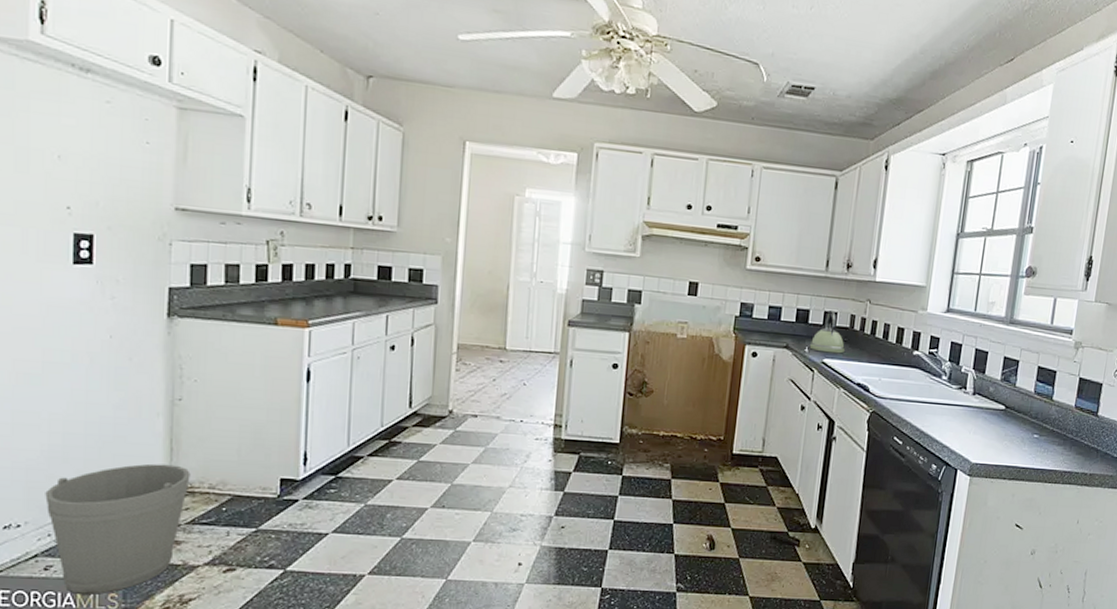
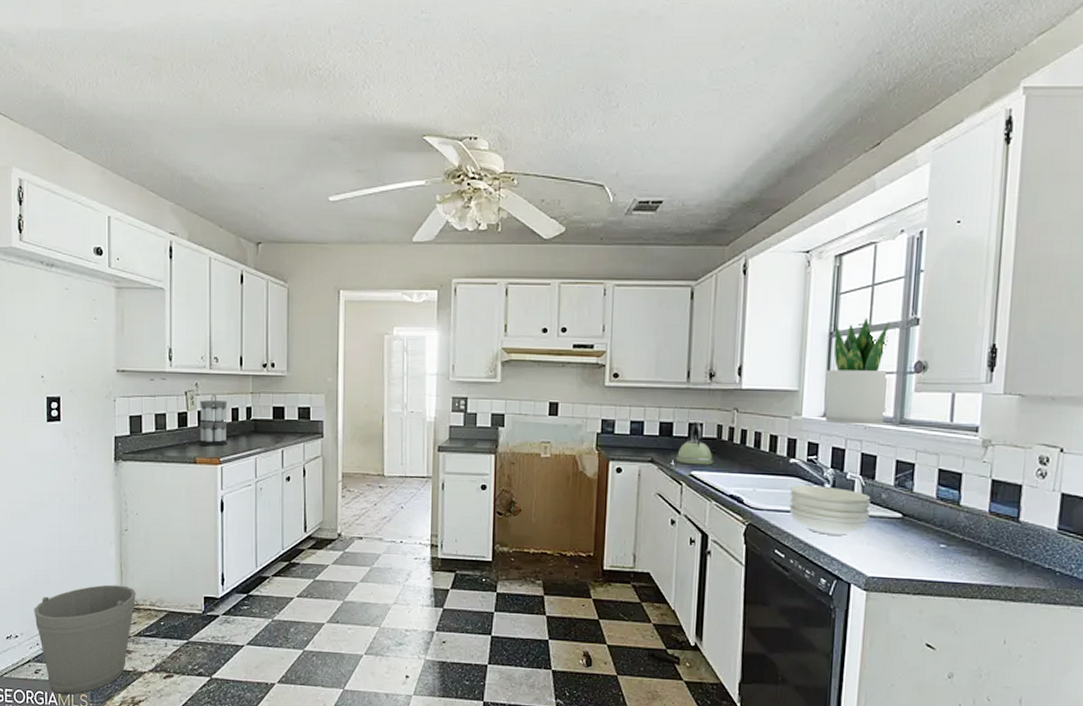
spice rack: none [282,245,322,307] -> present [199,394,228,447]
bowl: none [909,376,981,425] -> present [789,485,871,535]
planter: none [946,223,1010,324] -> present [824,318,891,425]

